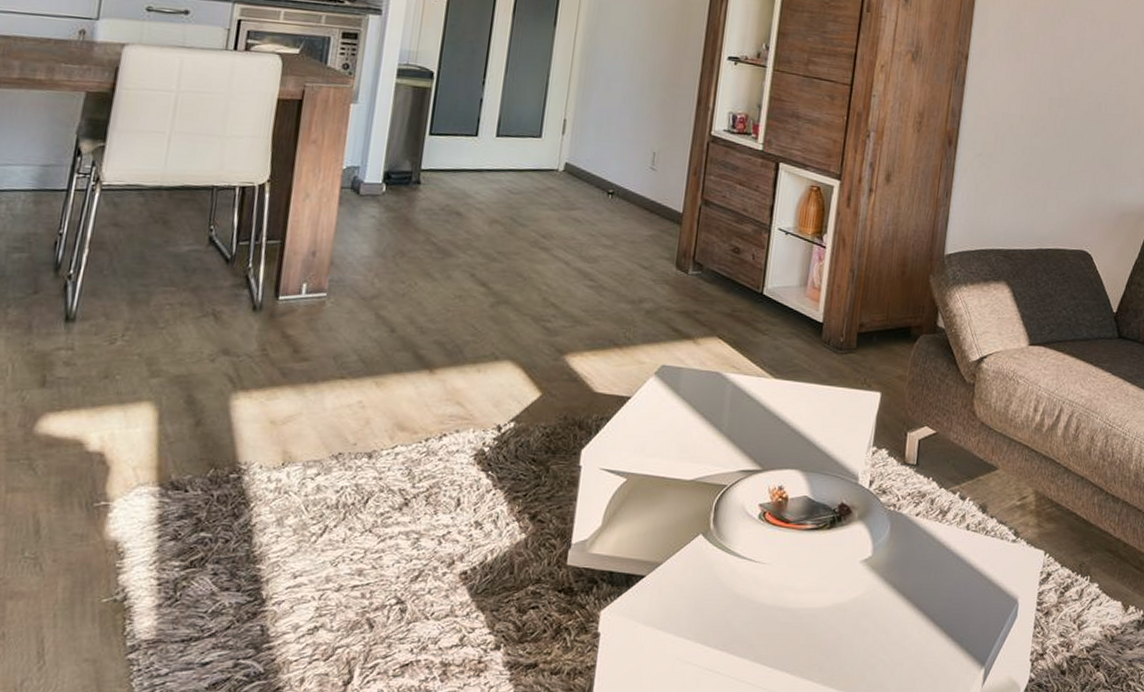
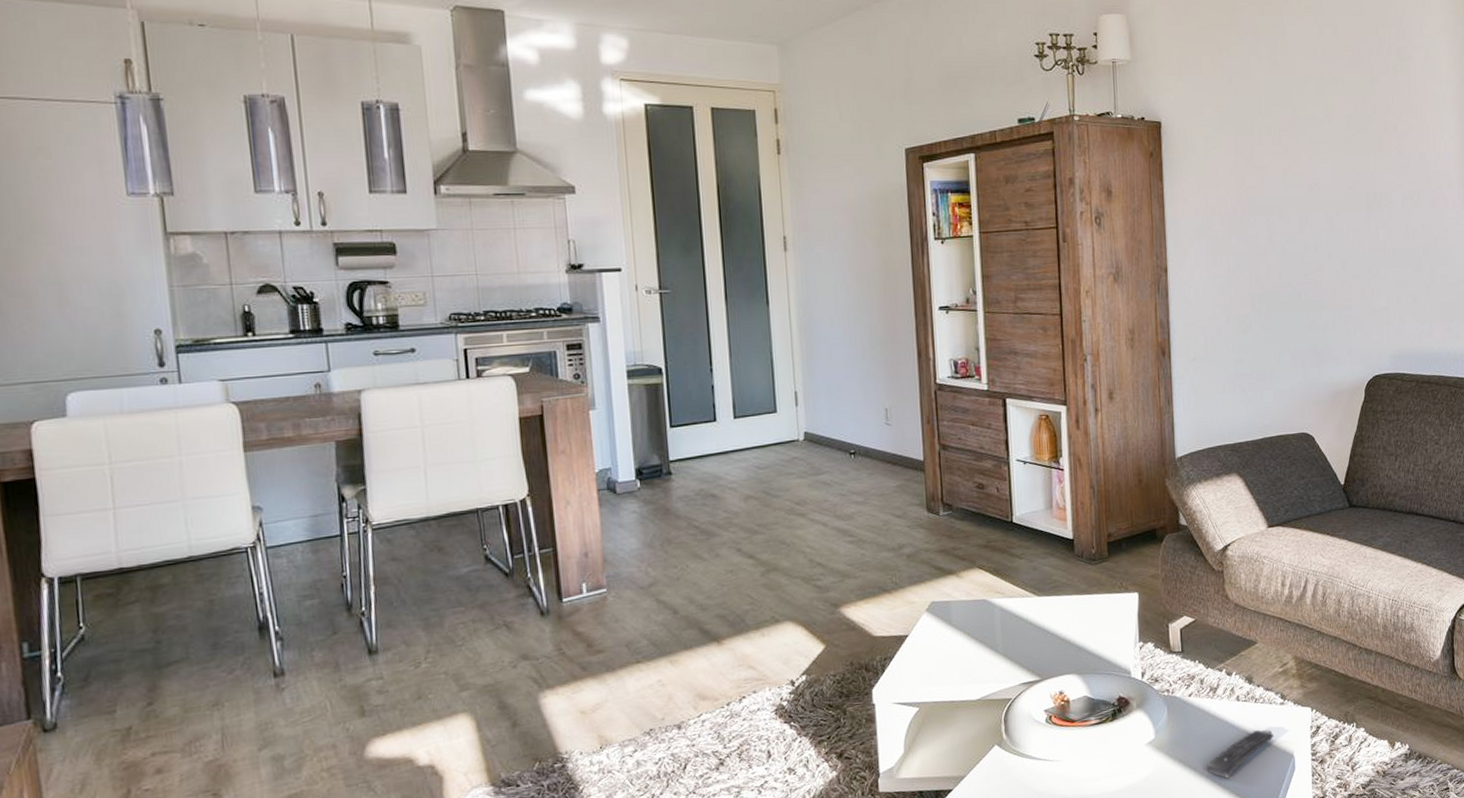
remote control: none [921,566,1001,615] -> present [1206,730,1274,779]

